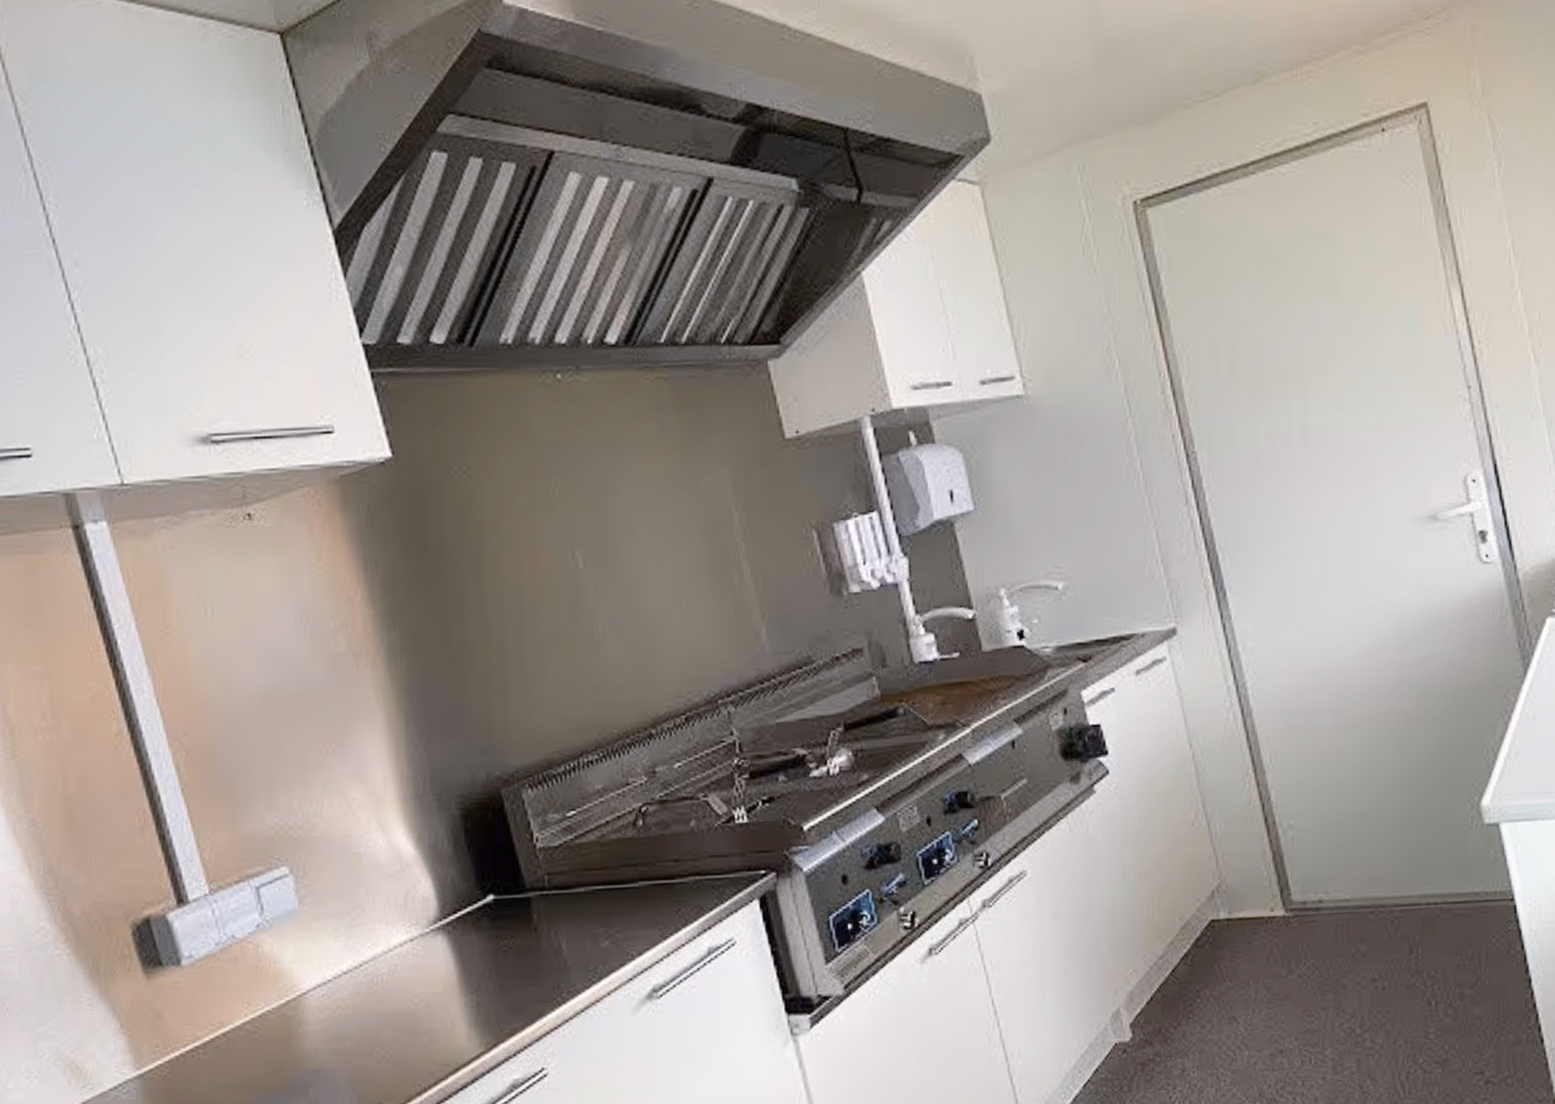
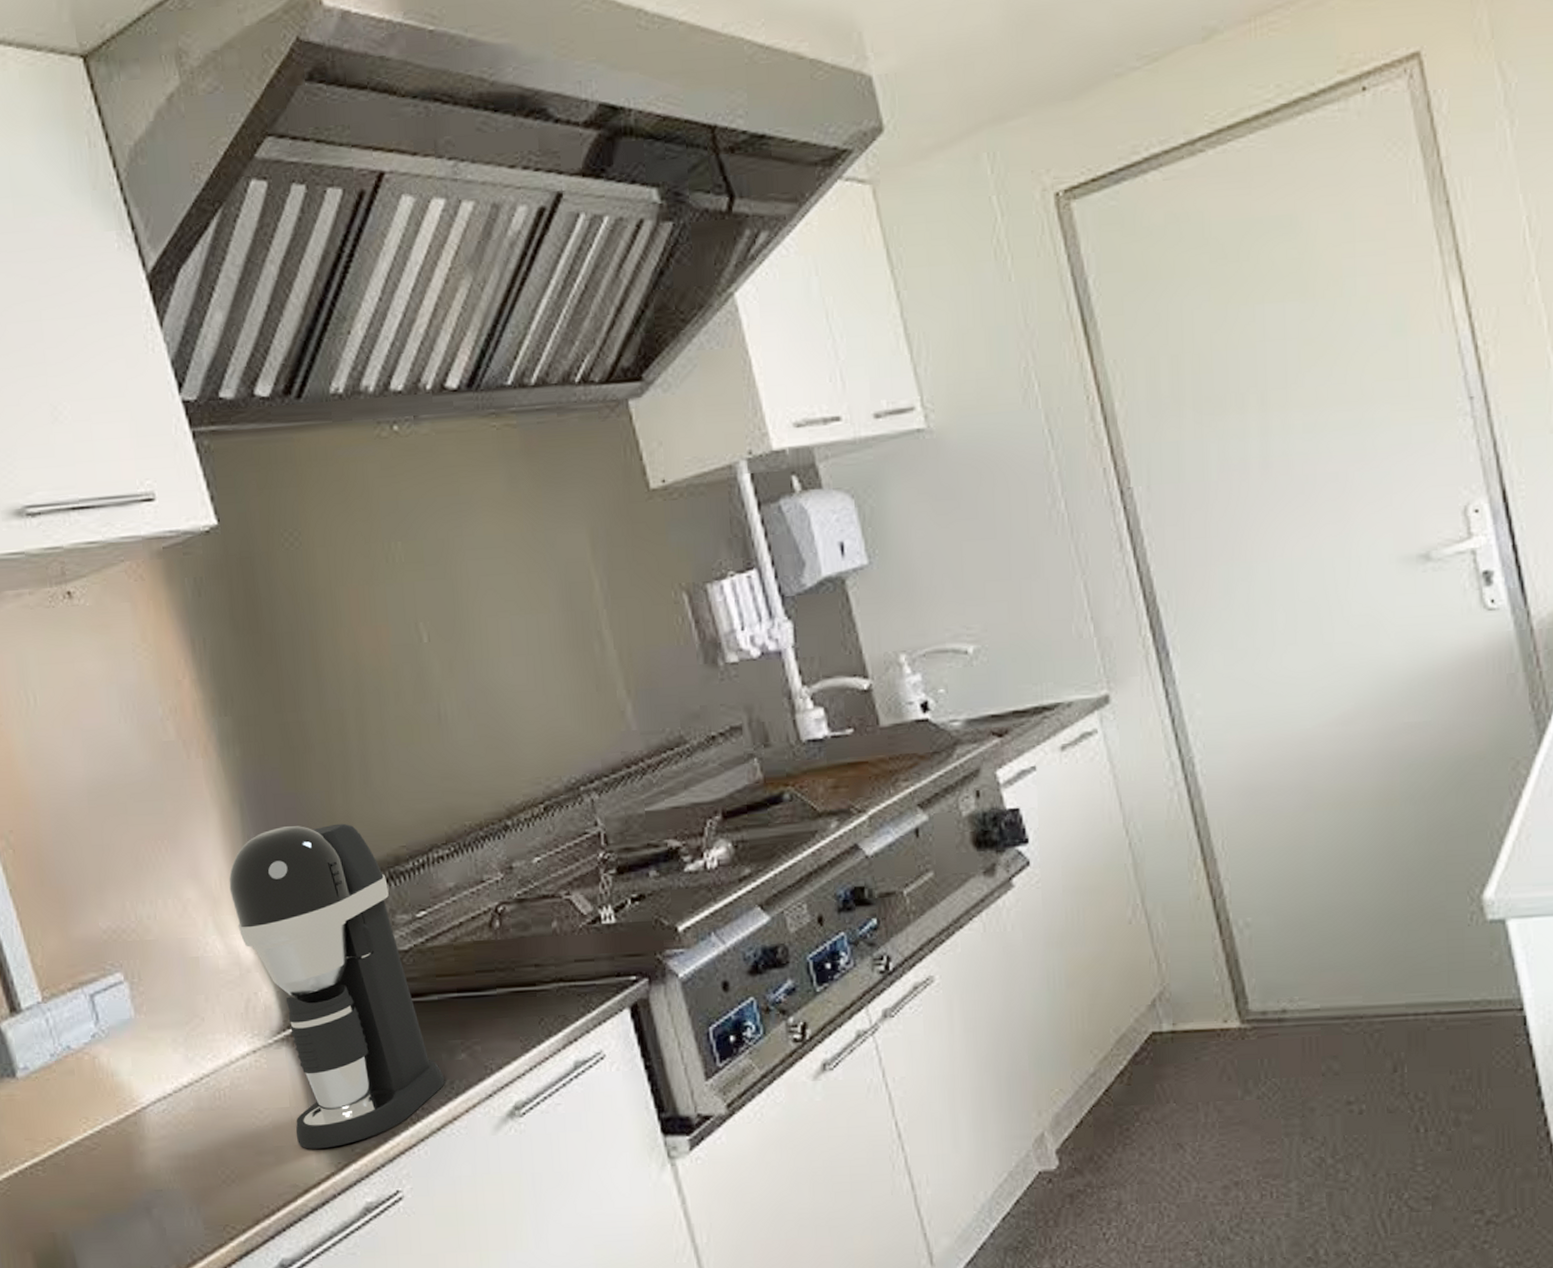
coffee maker: none [392,730,590,1030] -> present [229,823,445,1149]

